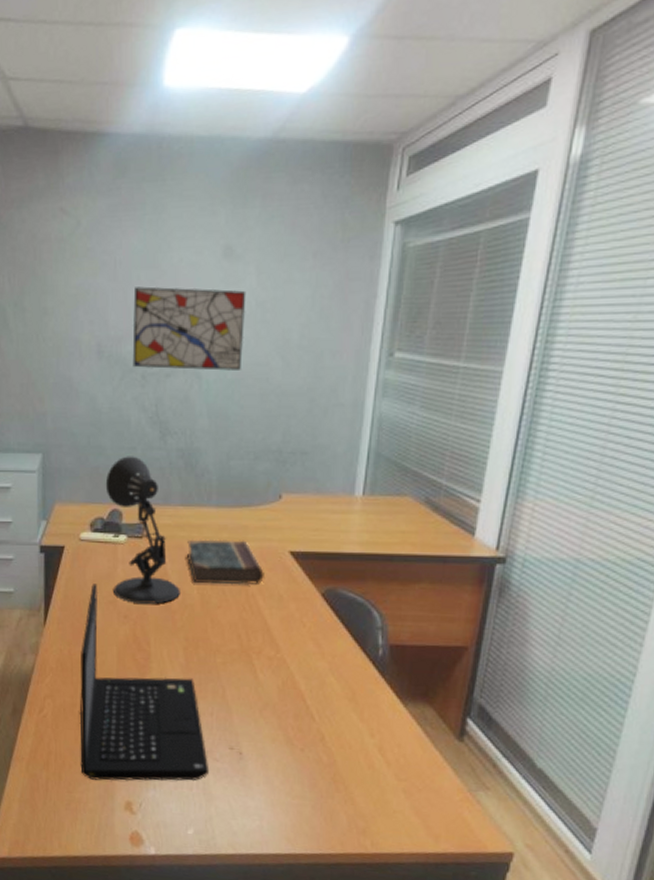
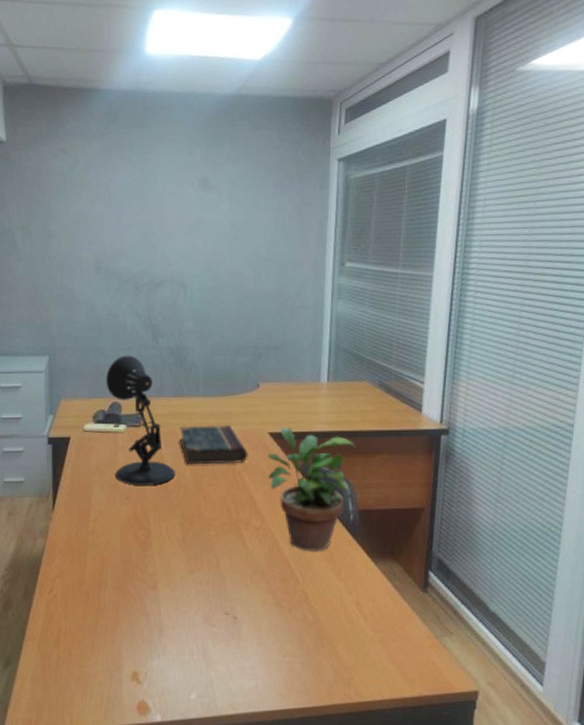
laptop: present [79,584,210,781] -> none [87,470,208,653]
wall art: present [132,286,246,371] -> none [126,212,221,281]
potted plant: none [286,545,392,688] -> present [267,427,356,551]

